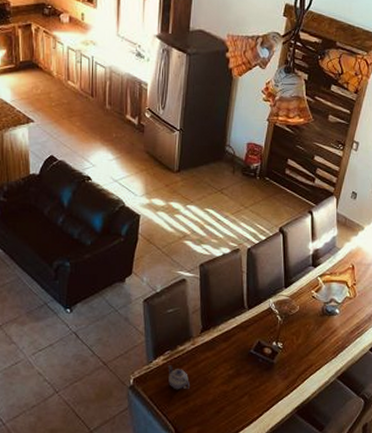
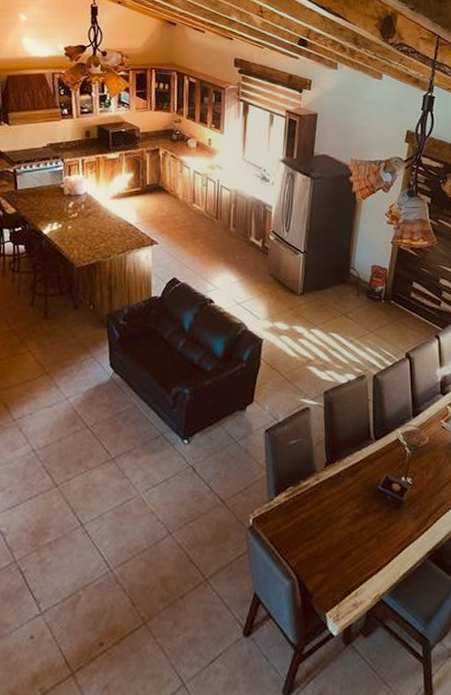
teapot: present [167,365,190,390] -> none [290,503,313,532]

